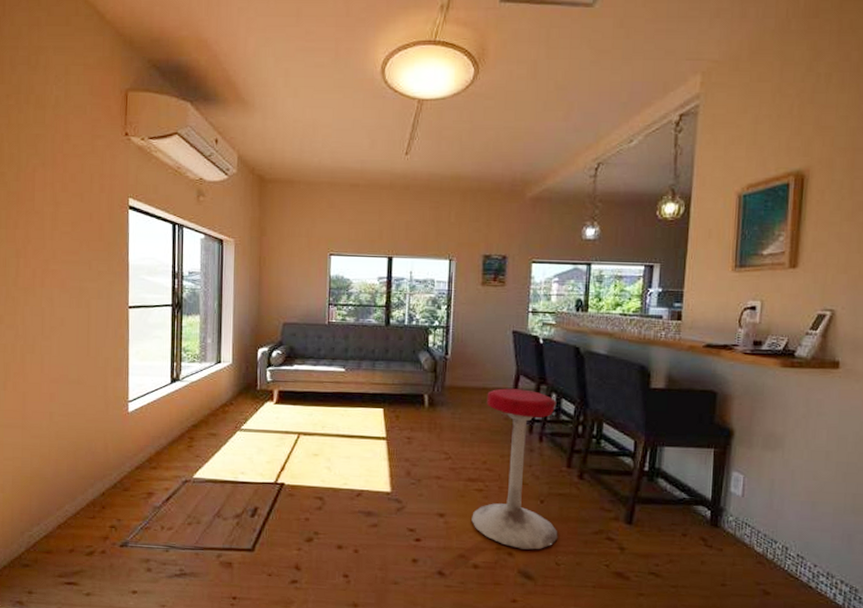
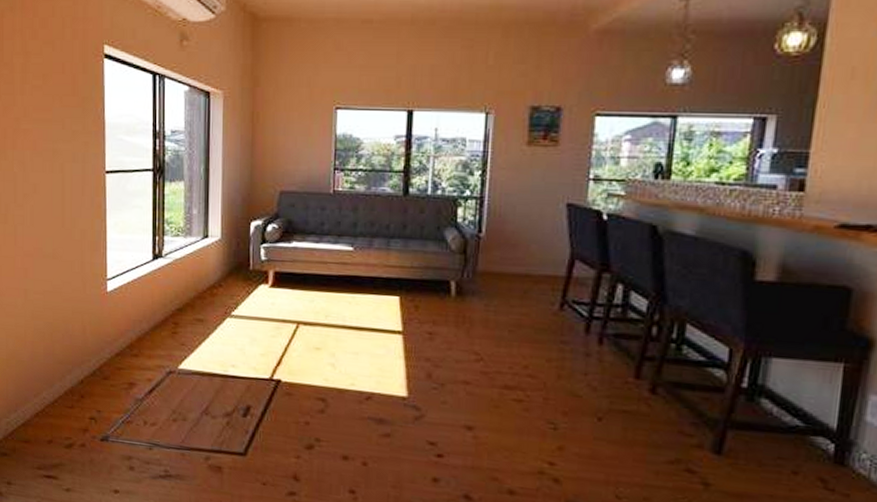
stool: present [471,388,558,550] -> none [507,276,624,478]

